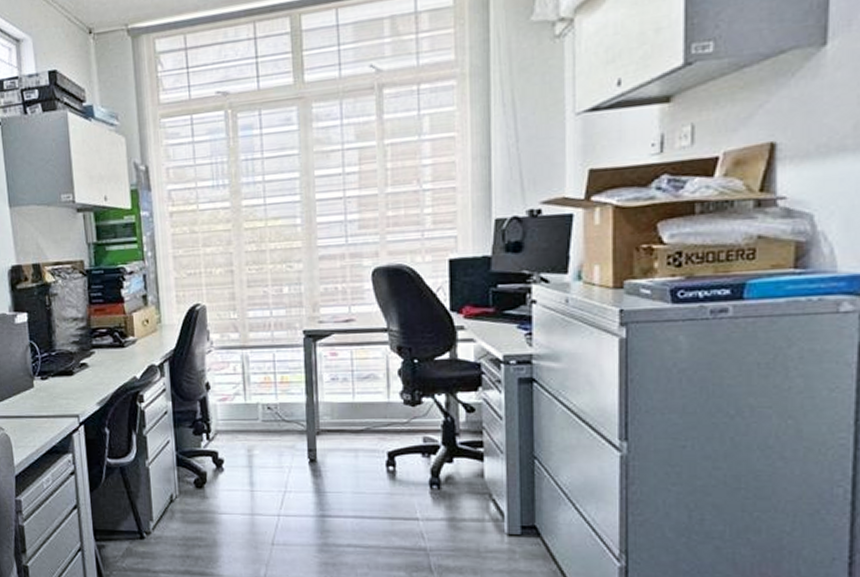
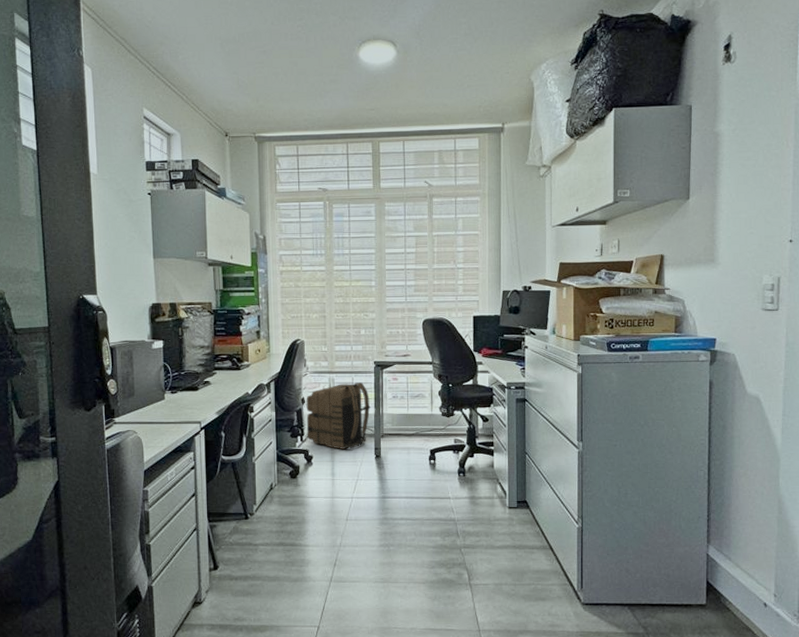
backpack: none [211,360,300,451] -> present [306,382,371,449]

